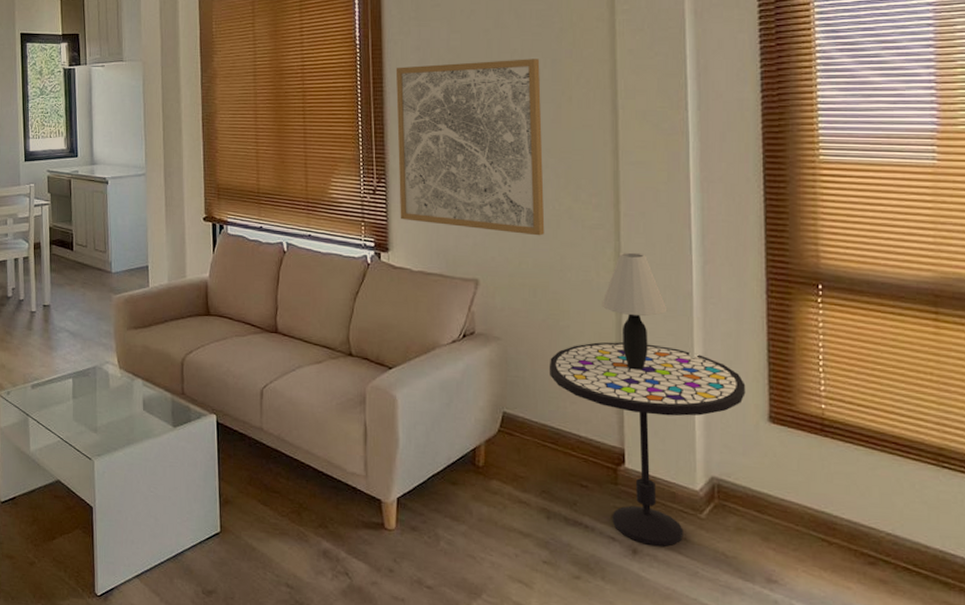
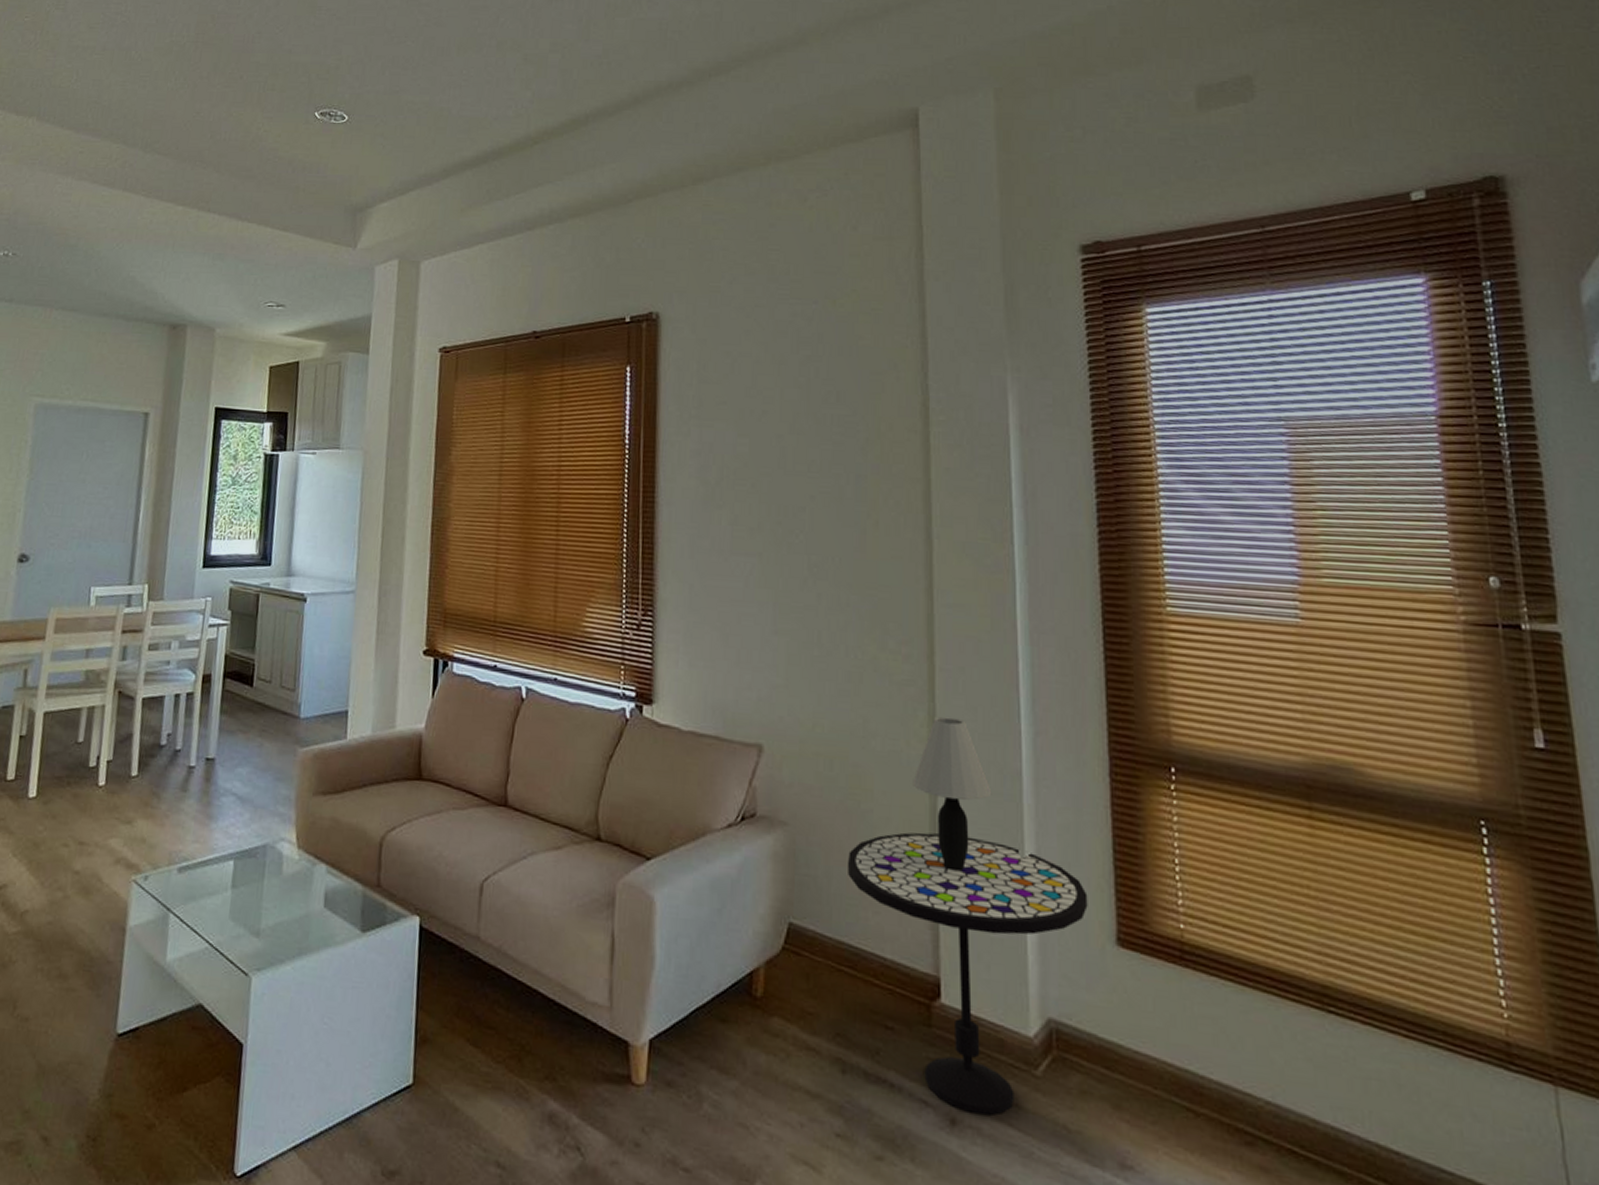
wall art: present [395,59,545,236] -> none [668,472,845,692]

